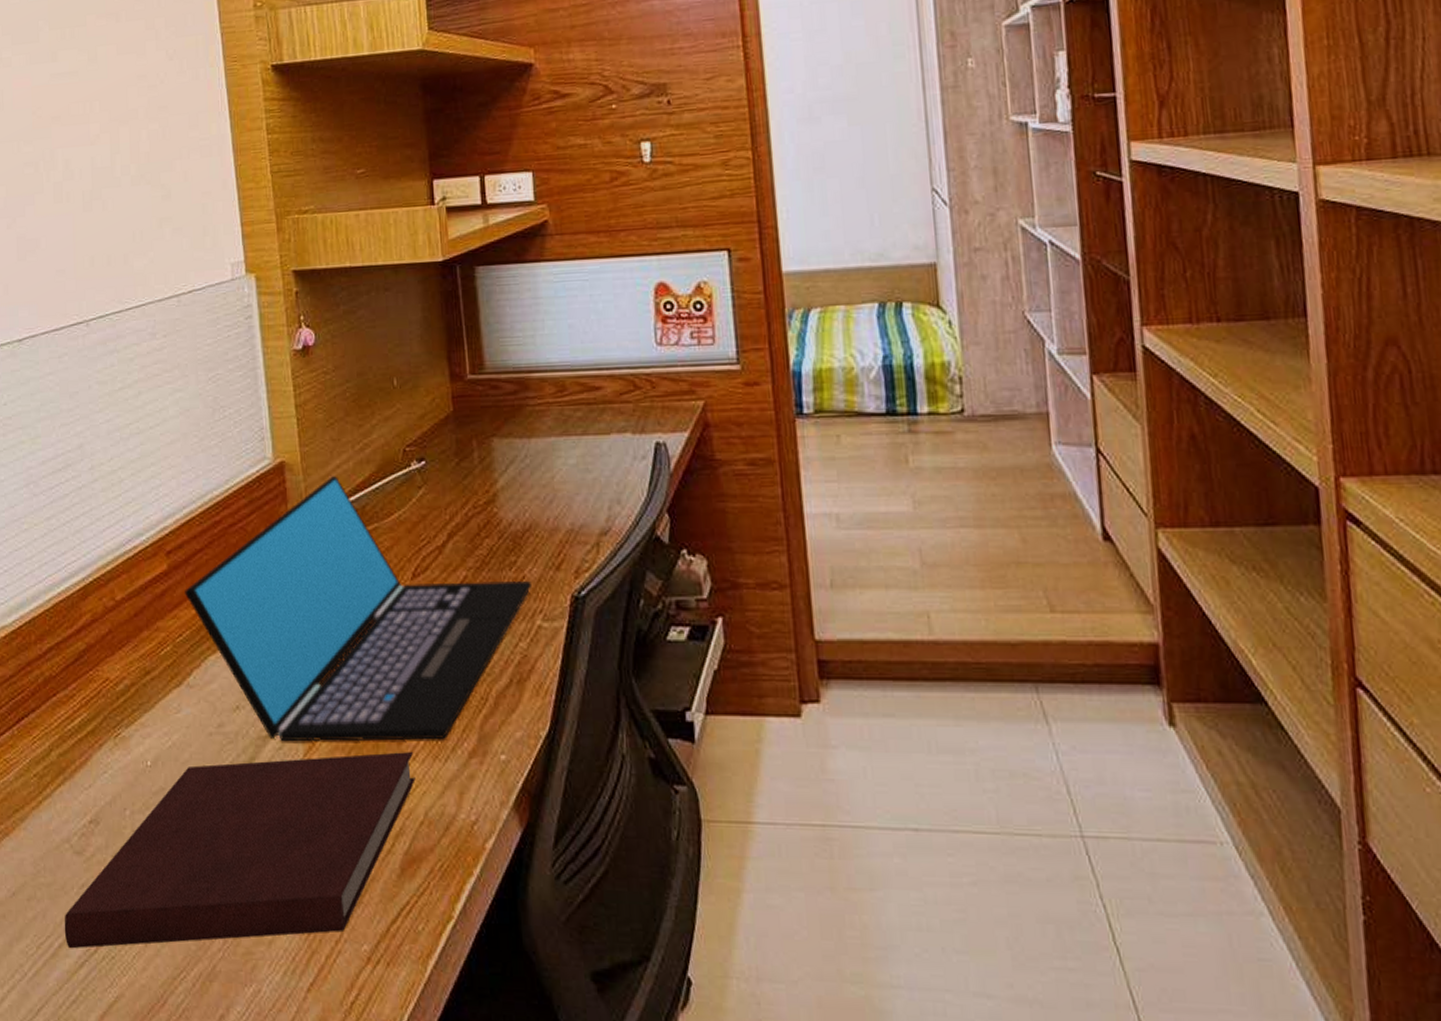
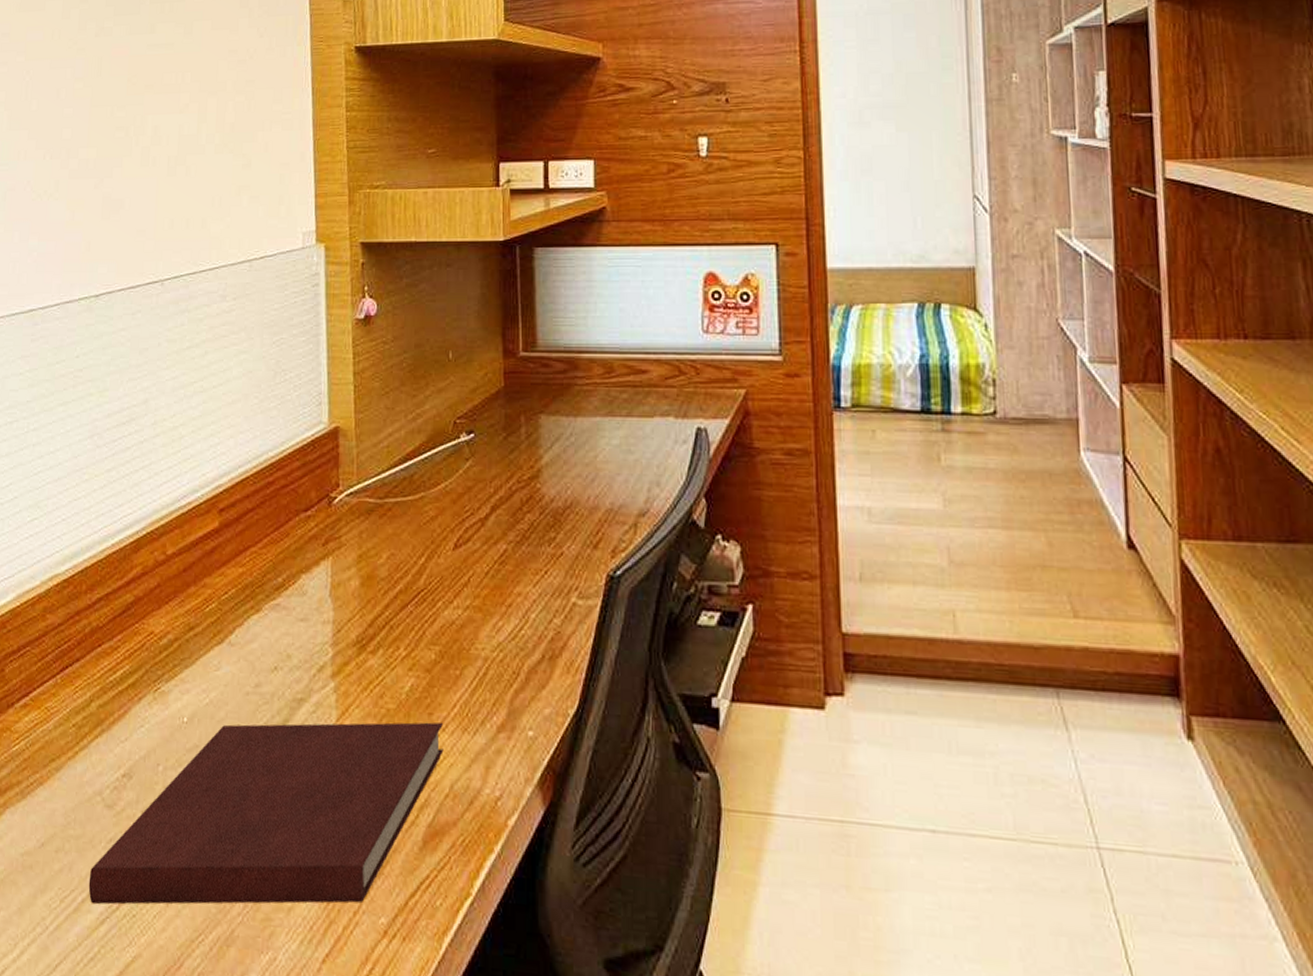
laptop: present [185,475,531,742] -> none [233,442,569,712]

